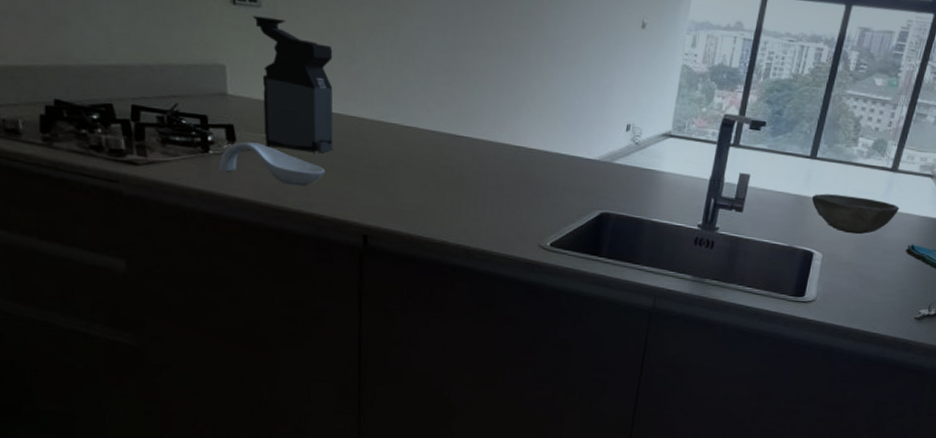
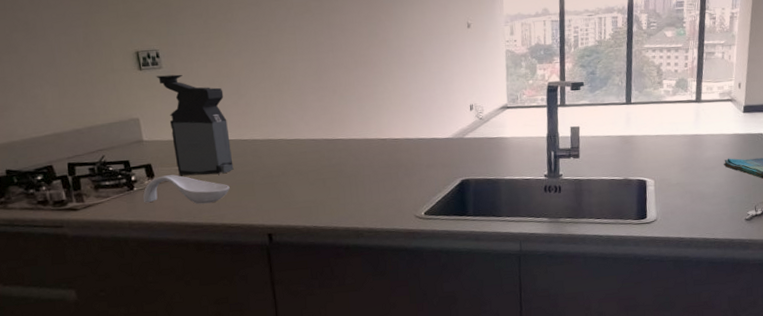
bowl: present [811,193,899,235] -> none [634,127,710,159]

